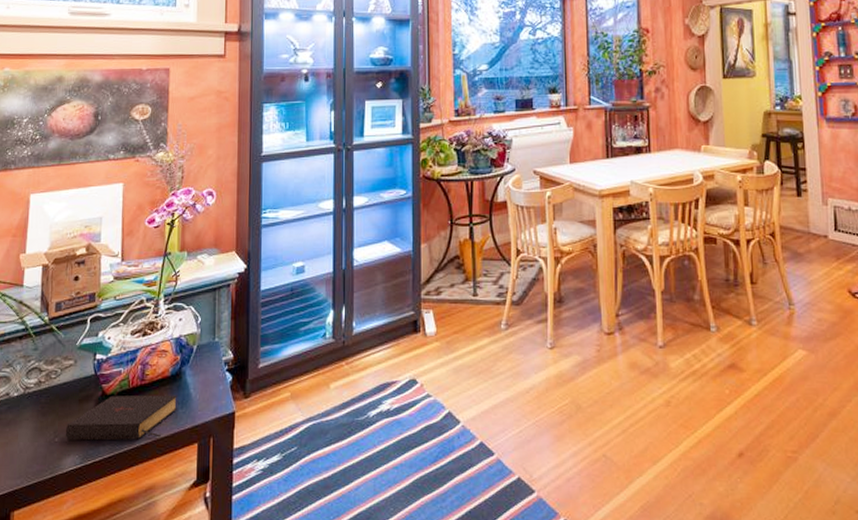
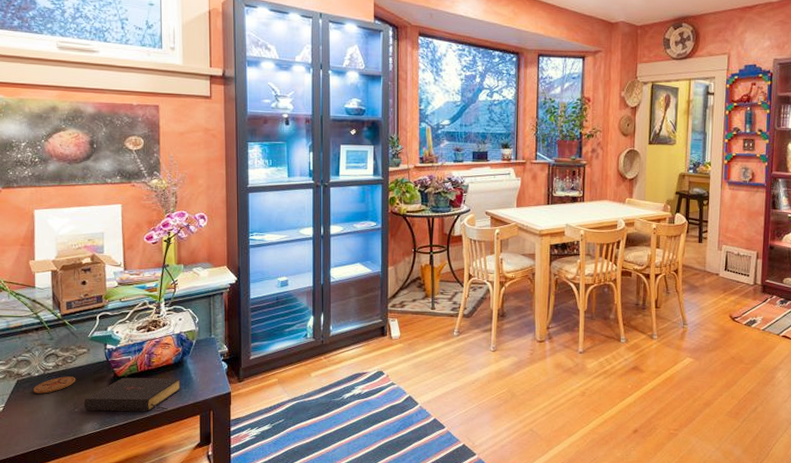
coaster: none [10,396,59,419] -> present [33,376,76,394]

